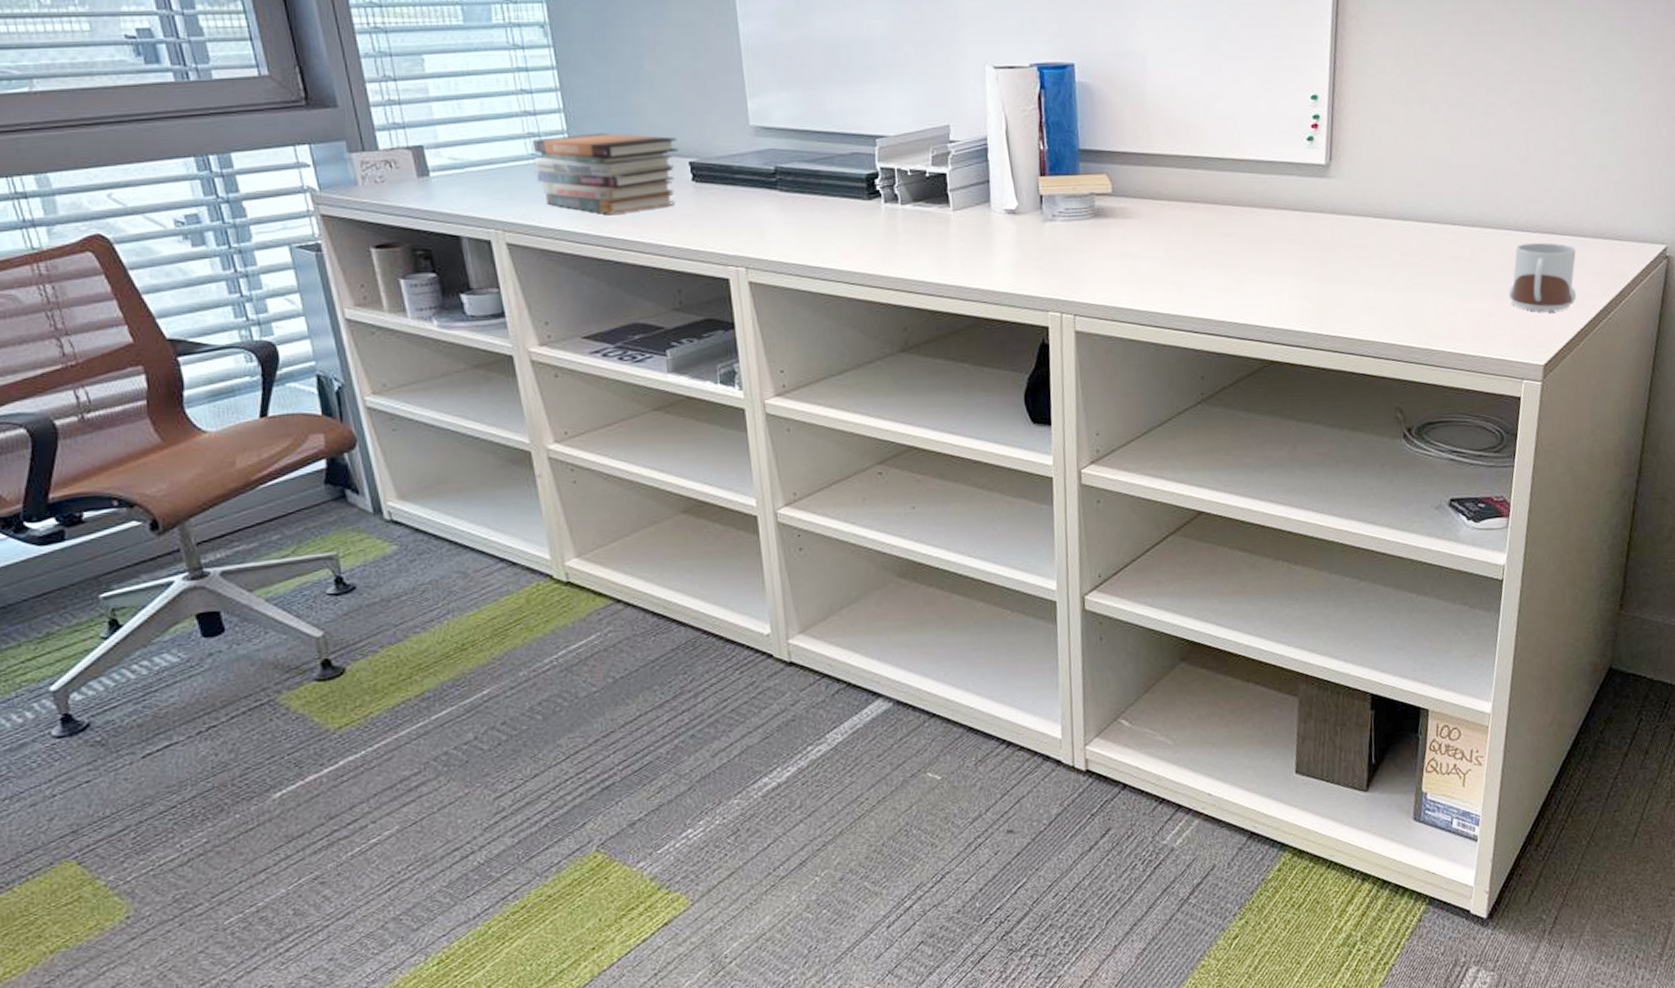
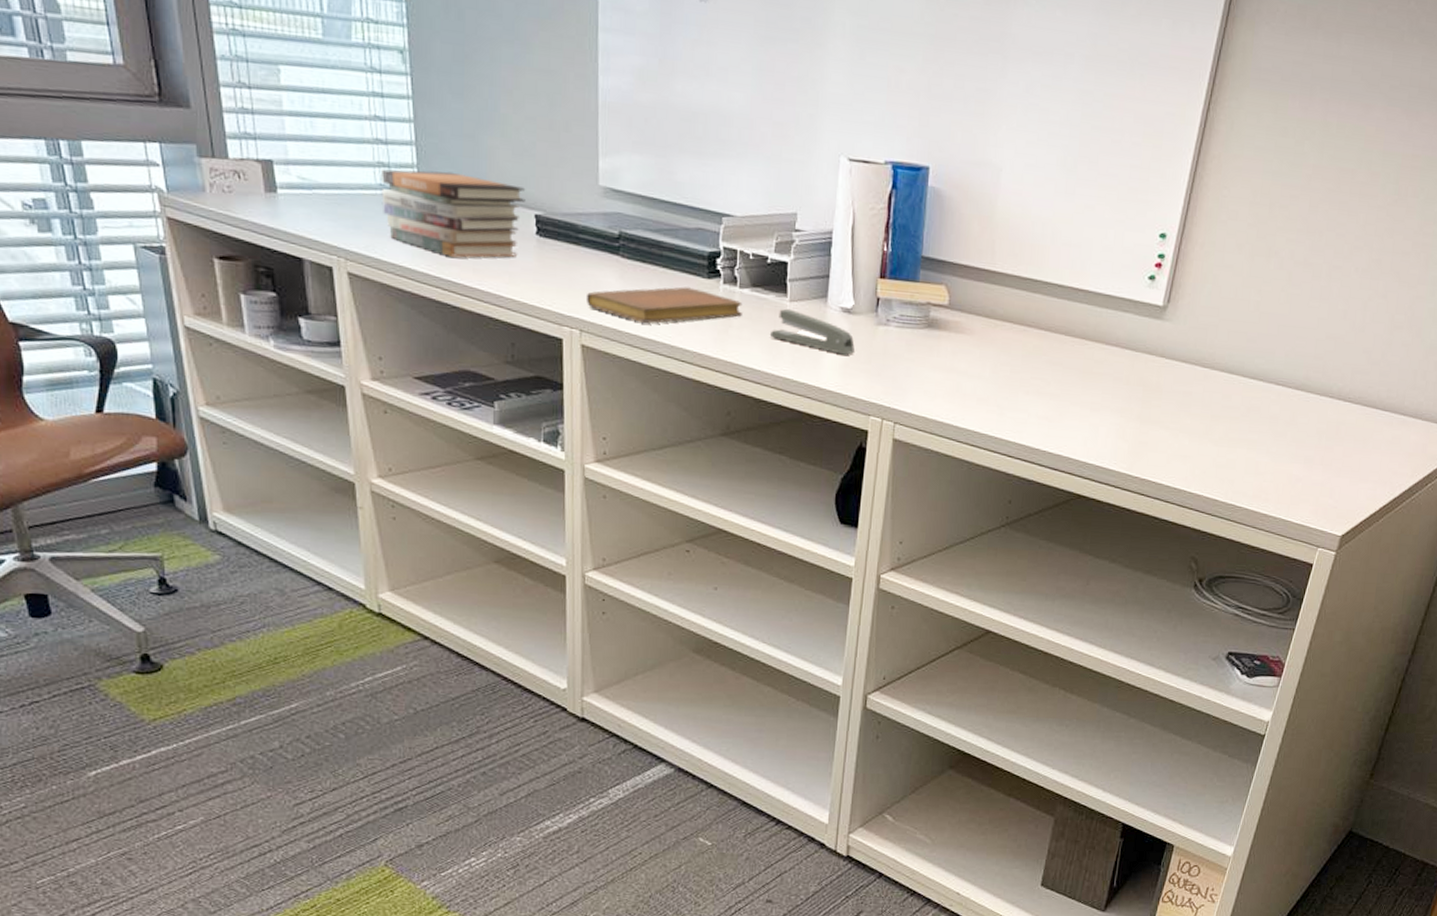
notebook: none [748,211,907,253] -> present [585,287,743,324]
stapler: none [937,218,1024,256] -> present [769,308,855,355]
mug: present [1508,242,1576,312] -> none [1319,413,1393,485]

